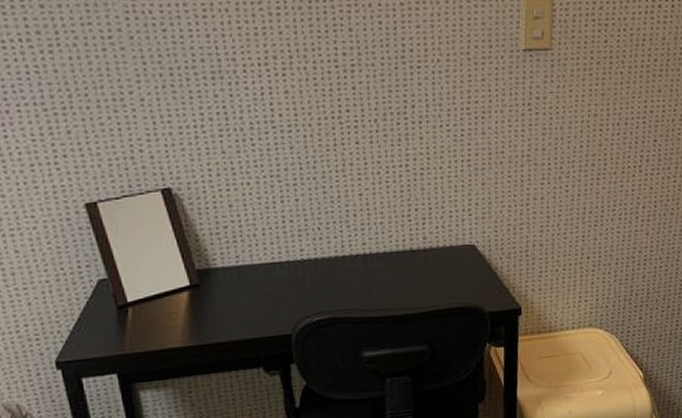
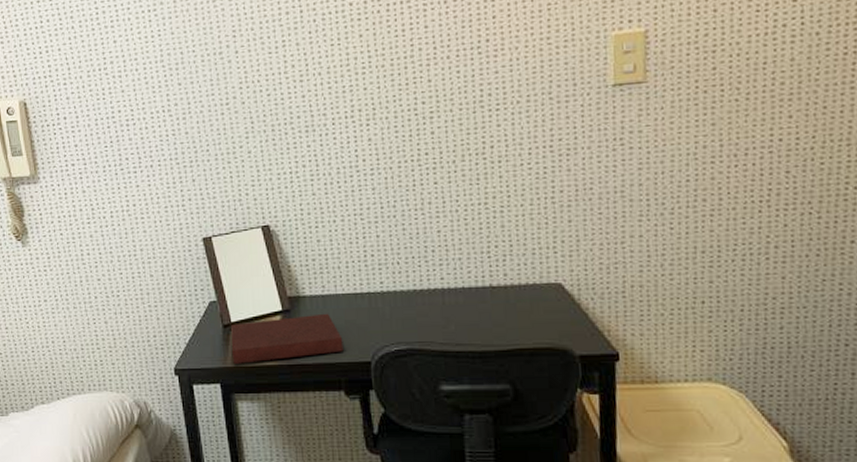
notebook: none [126,285,262,350] -> present [230,313,344,364]

